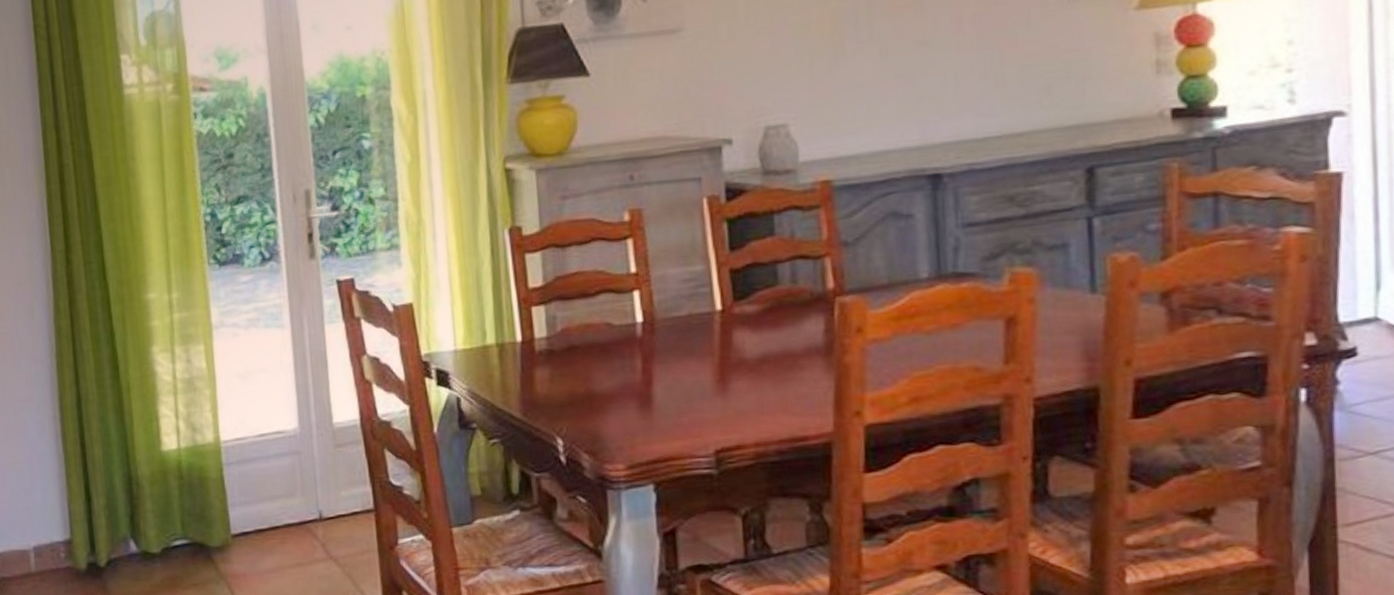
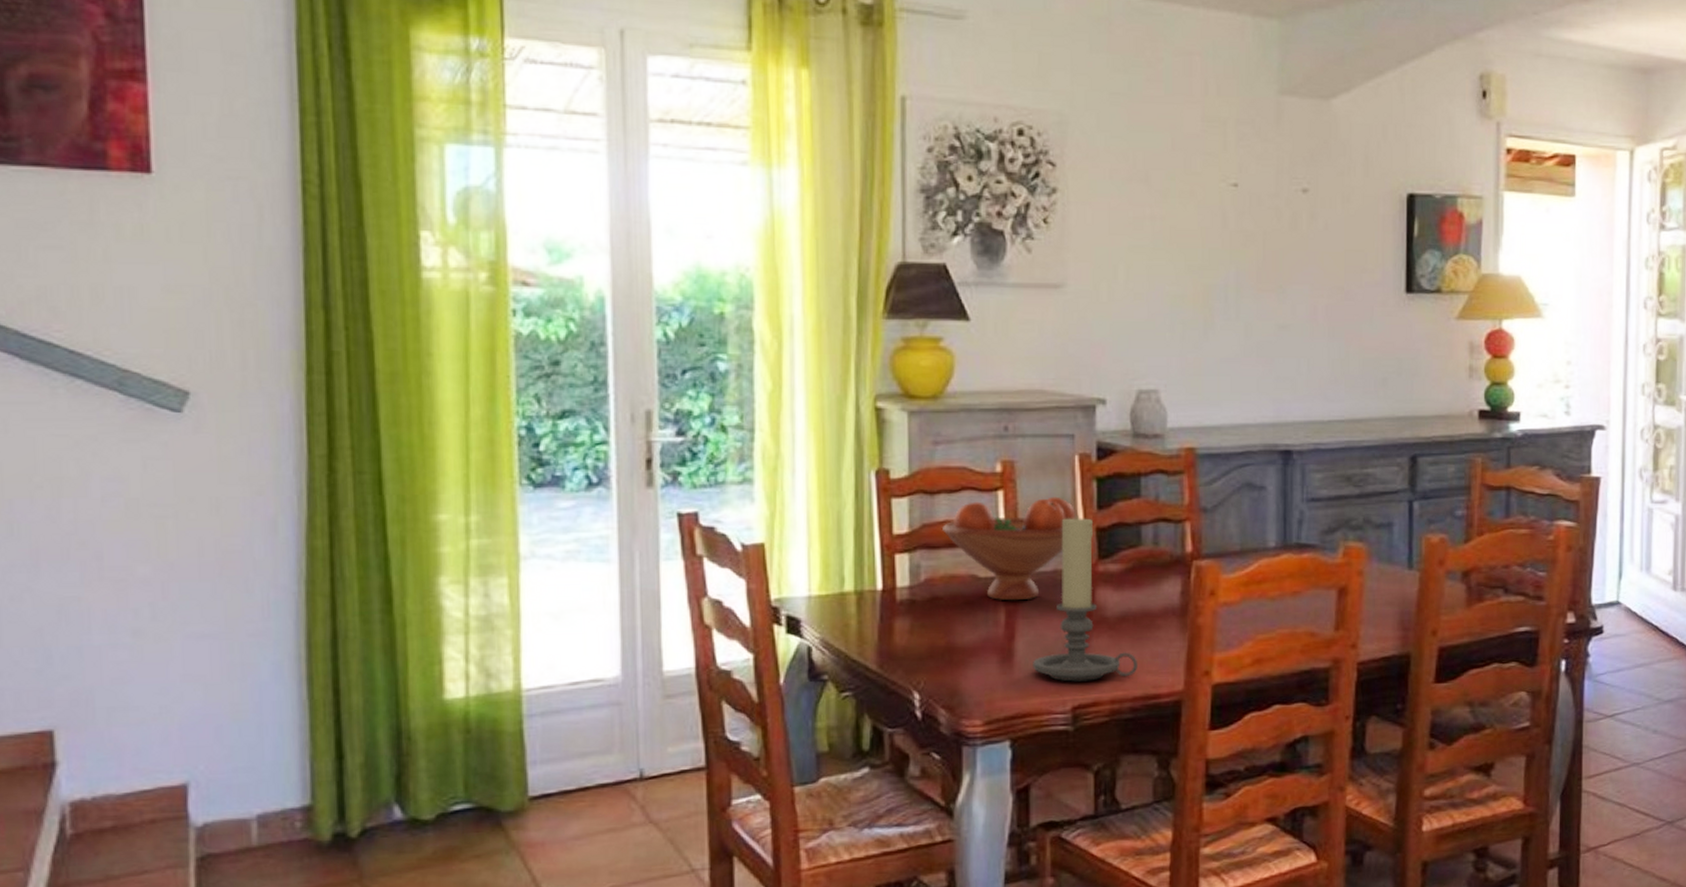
fruit bowl: none [574,241,708,347] -> present [941,496,1076,601]
candle holder: none [672,258,783,426] -> present [1033,515,1139,682]

